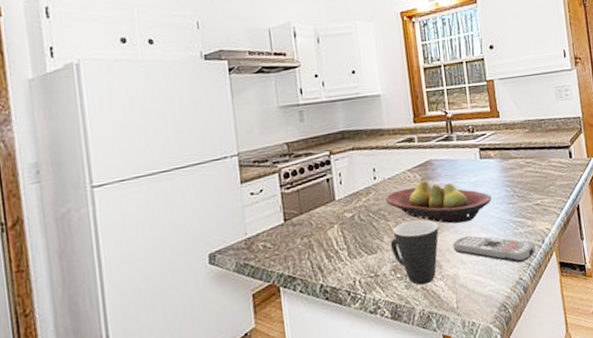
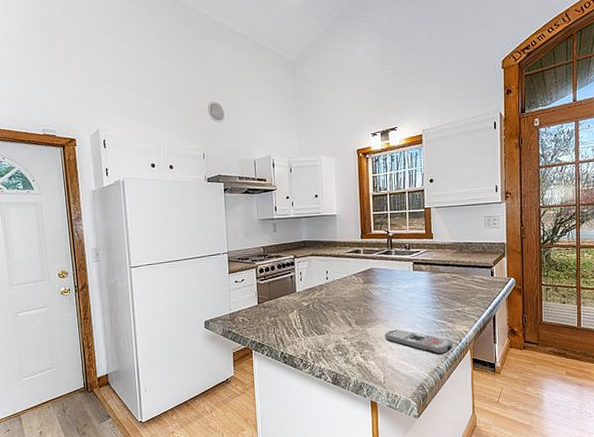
fruit bowl: present [385,180,492,224] -> none [334,283,420,320]
mug: present [390,220,439,286] -> none [335,313,374,362]

